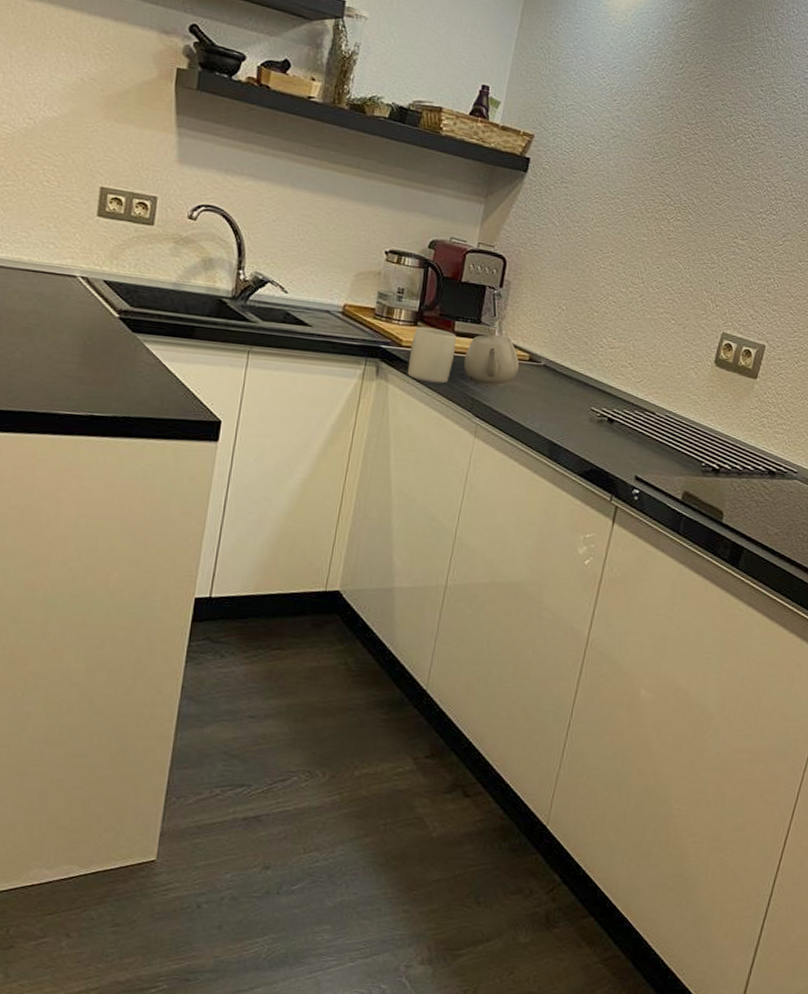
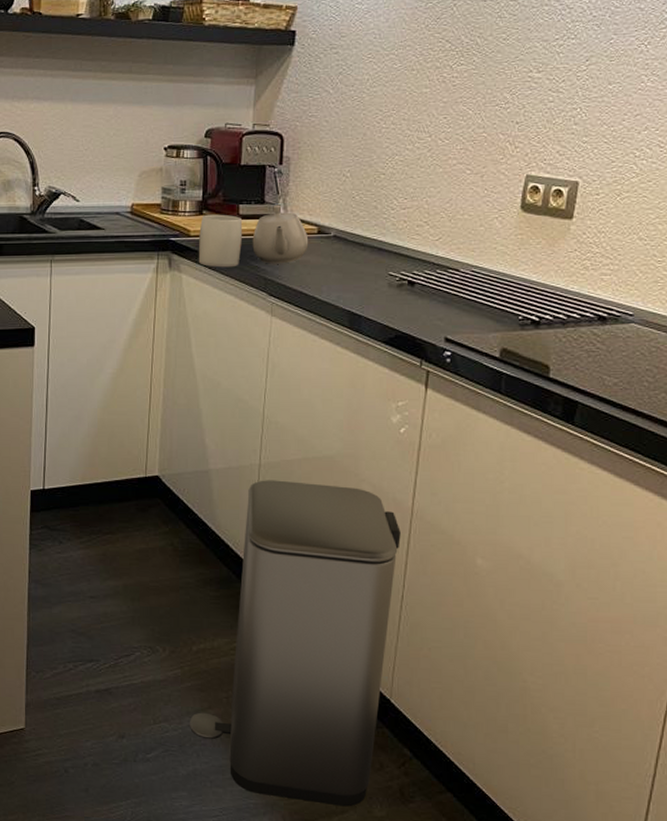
pedal bin: none [342,602,575,934] -> present [190,480,401,807]

